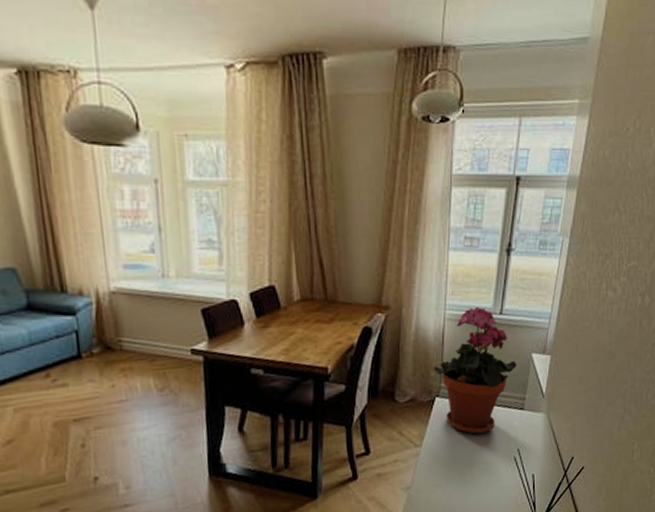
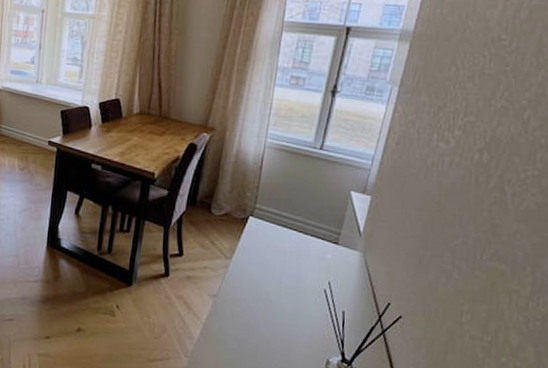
potted plant: present [433,307,517,435] -> none [250,139,334,260]

